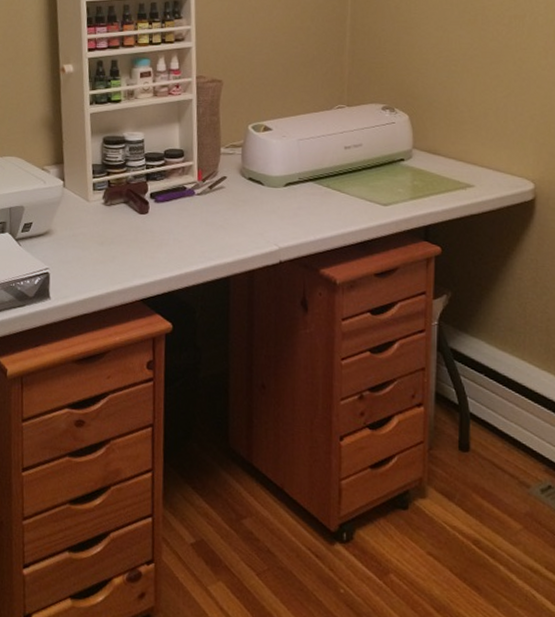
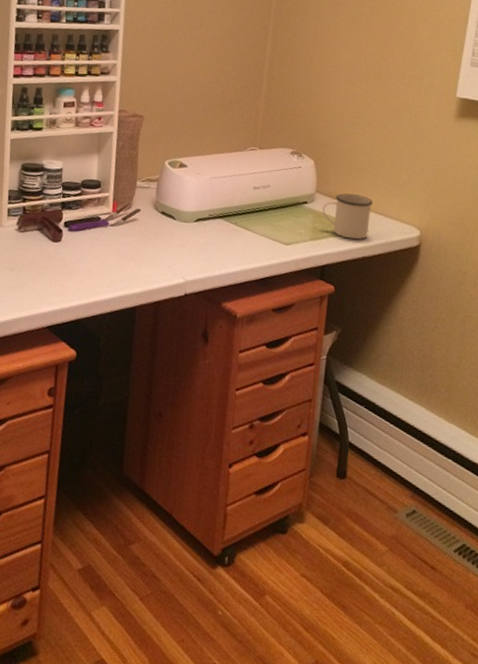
mug: none [422,147,477,197] -> present [322,193,373,240]

